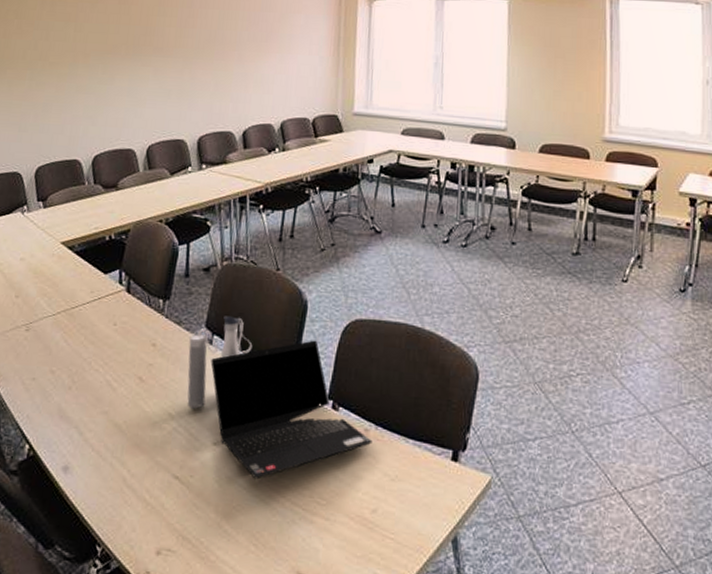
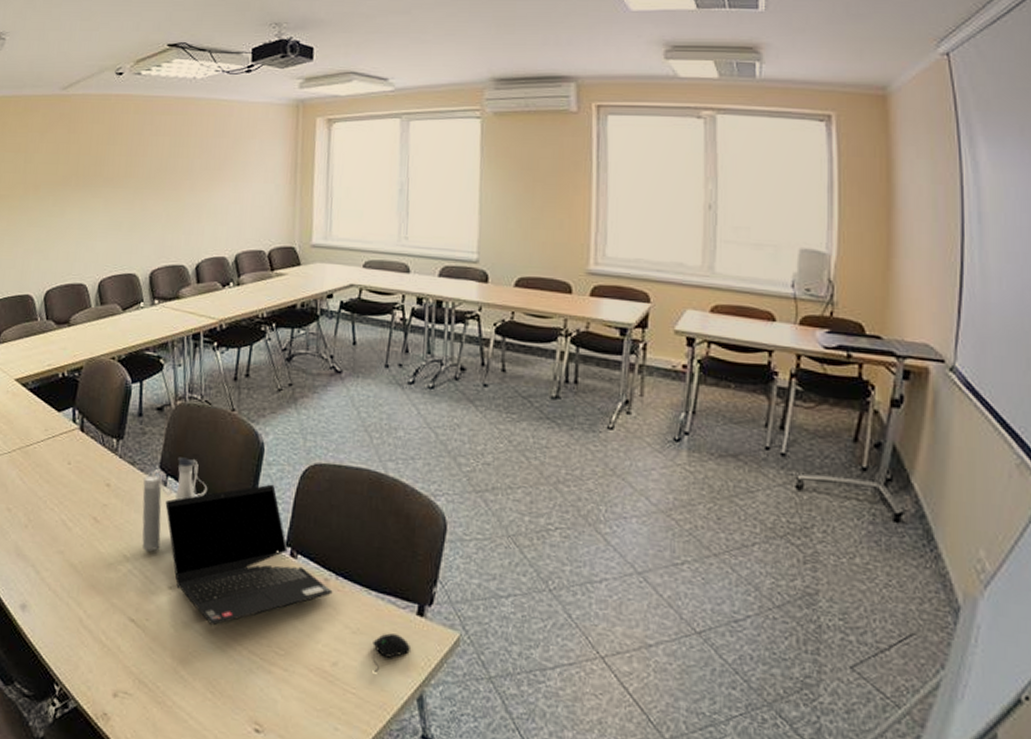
computer mouse: none [409,479,445,517] -> present [372,633,410,672]

